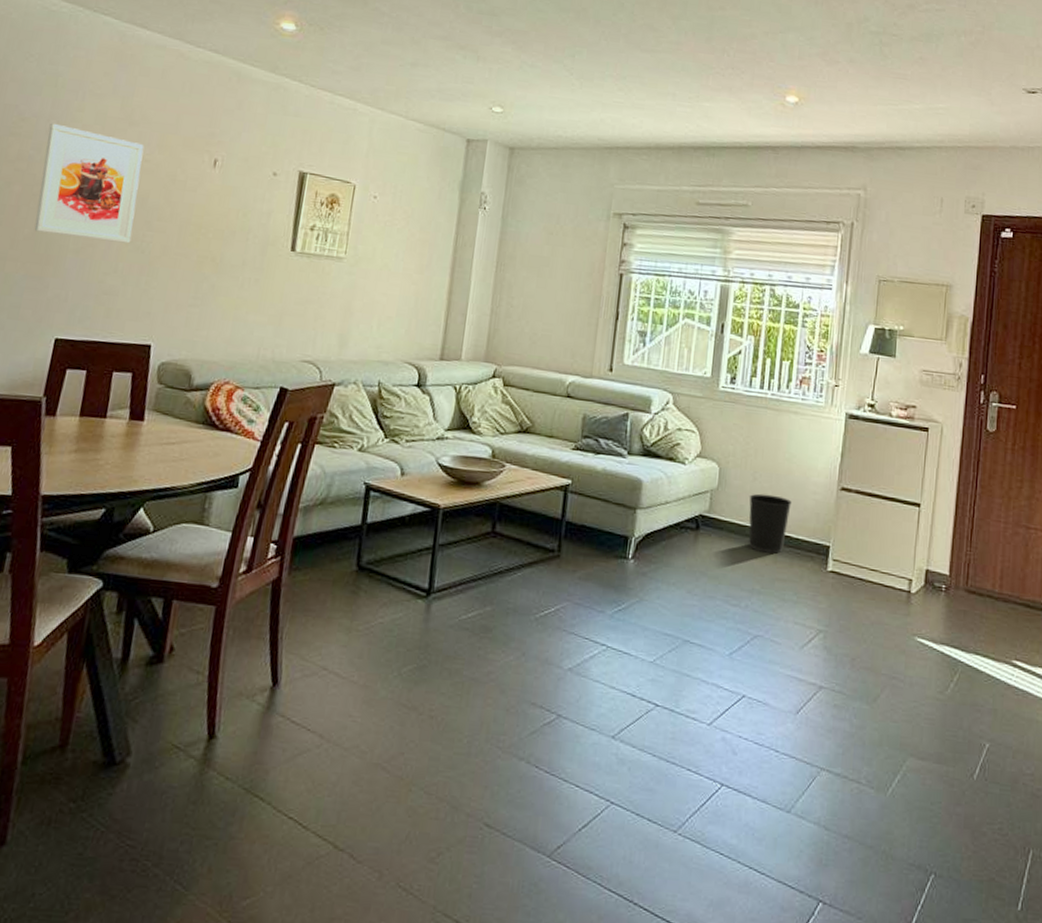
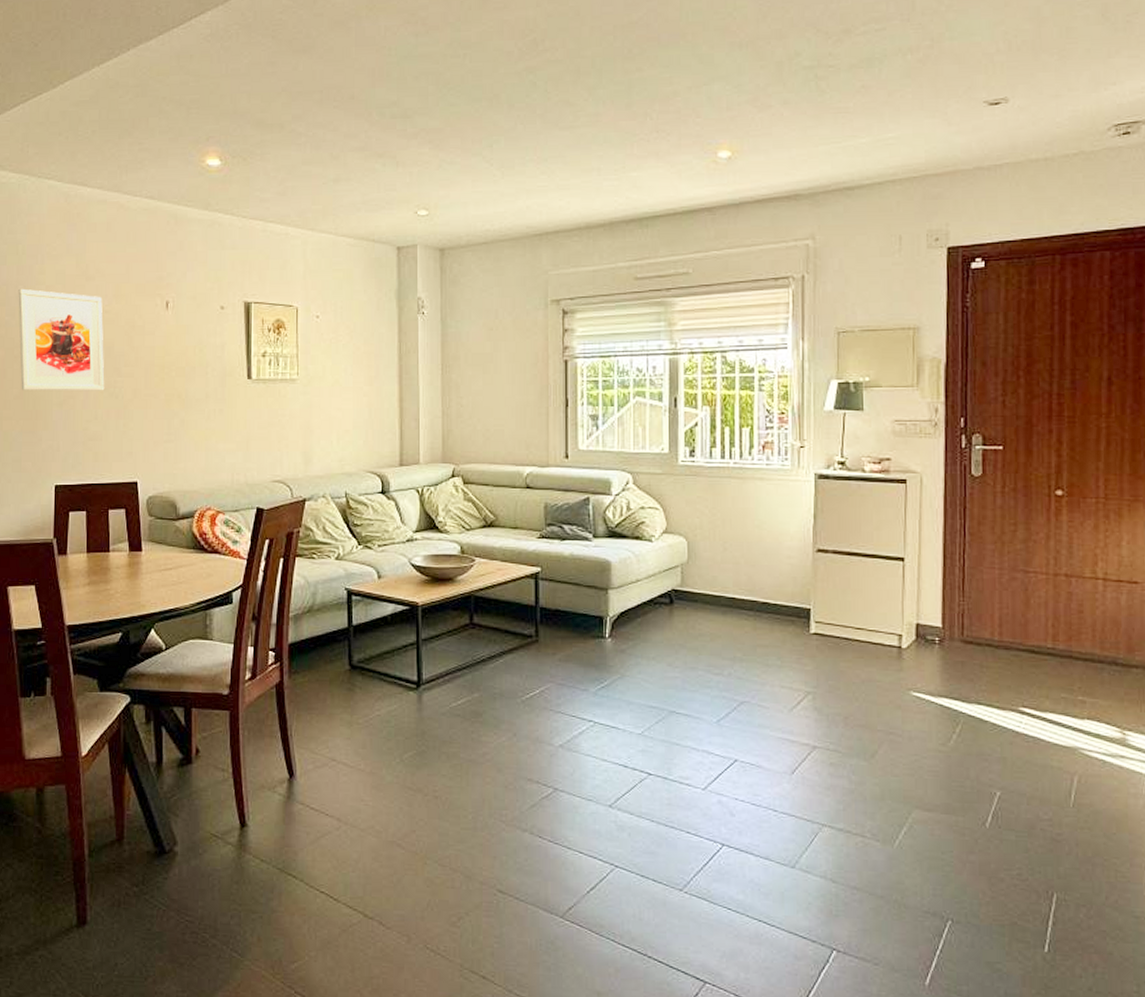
wastebasket: present [748,493,792,554] -> none [721,563,766,621]

